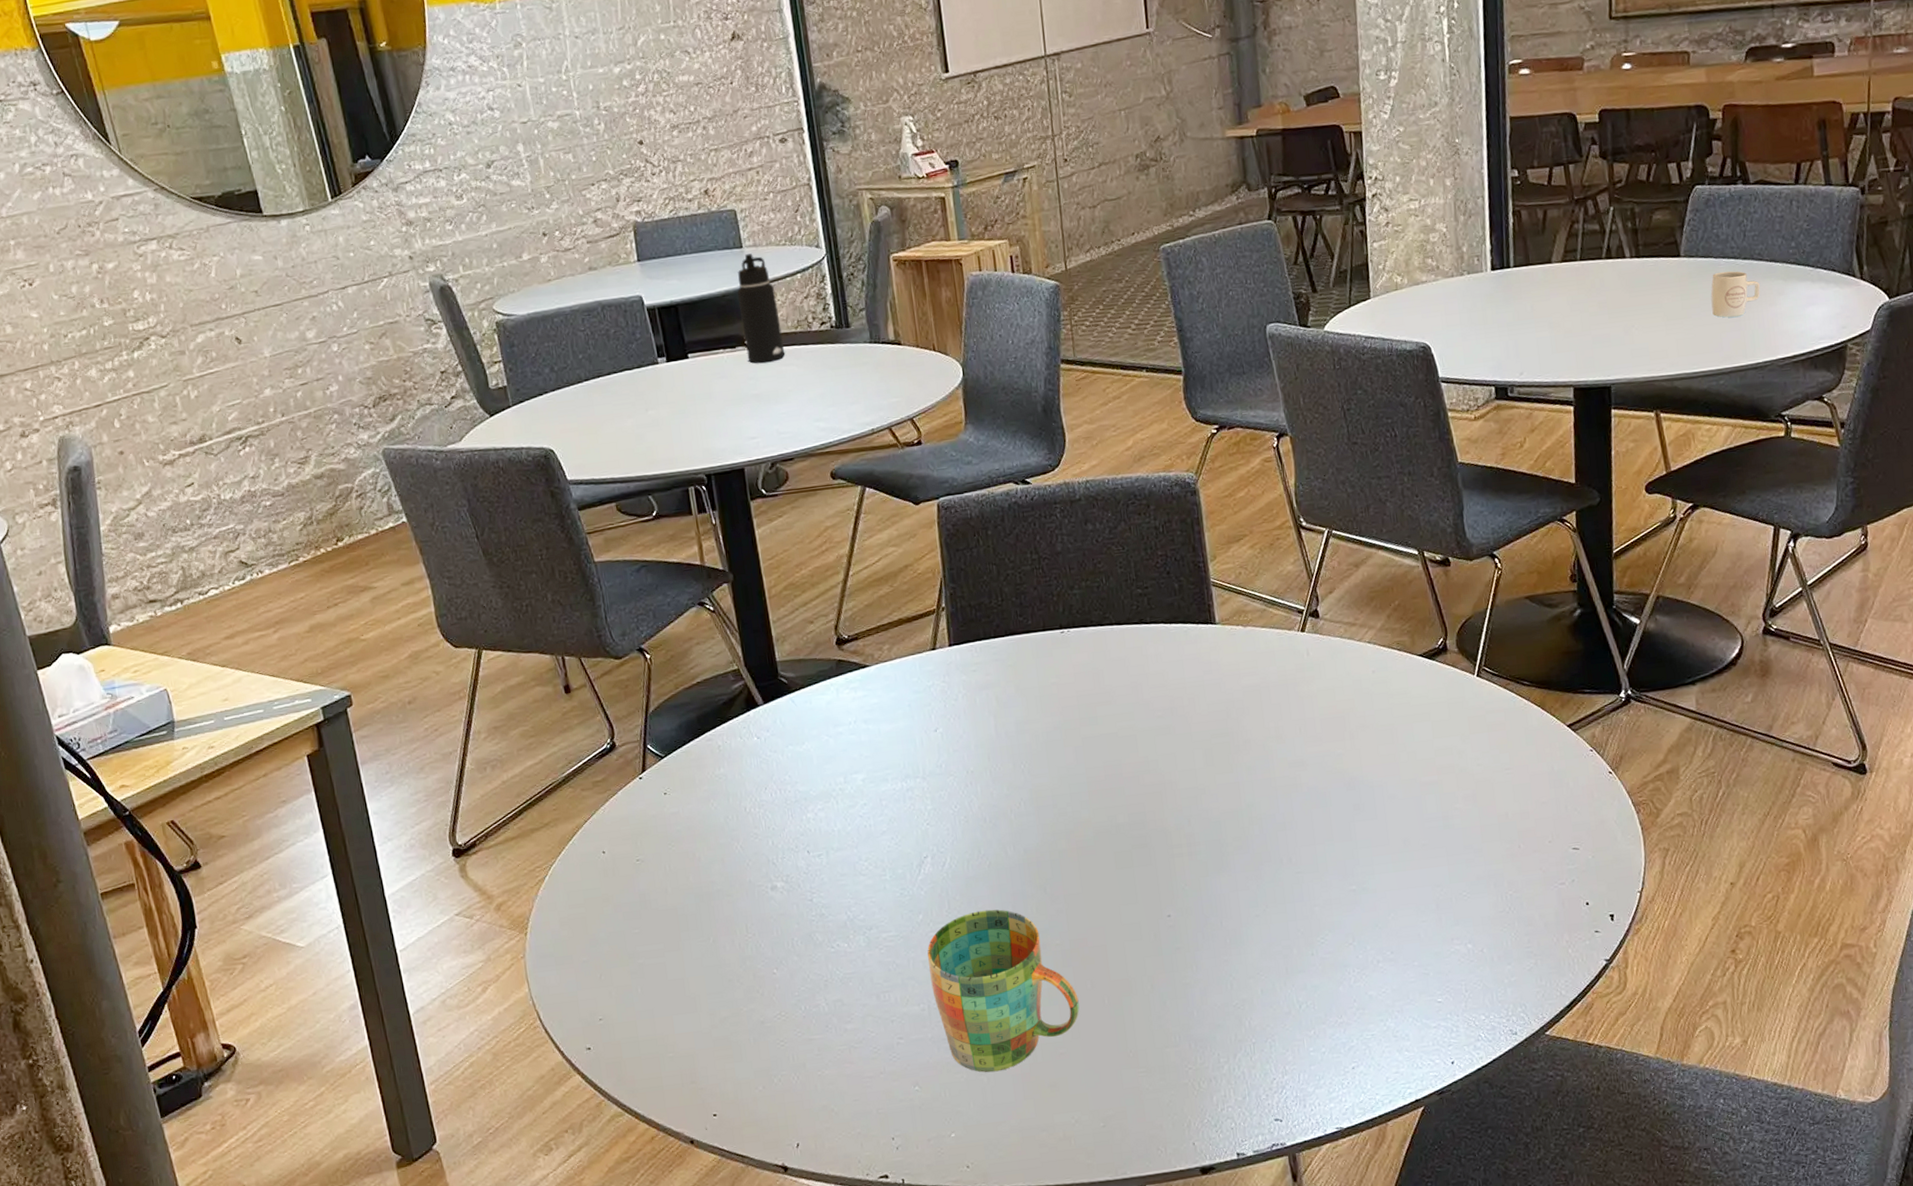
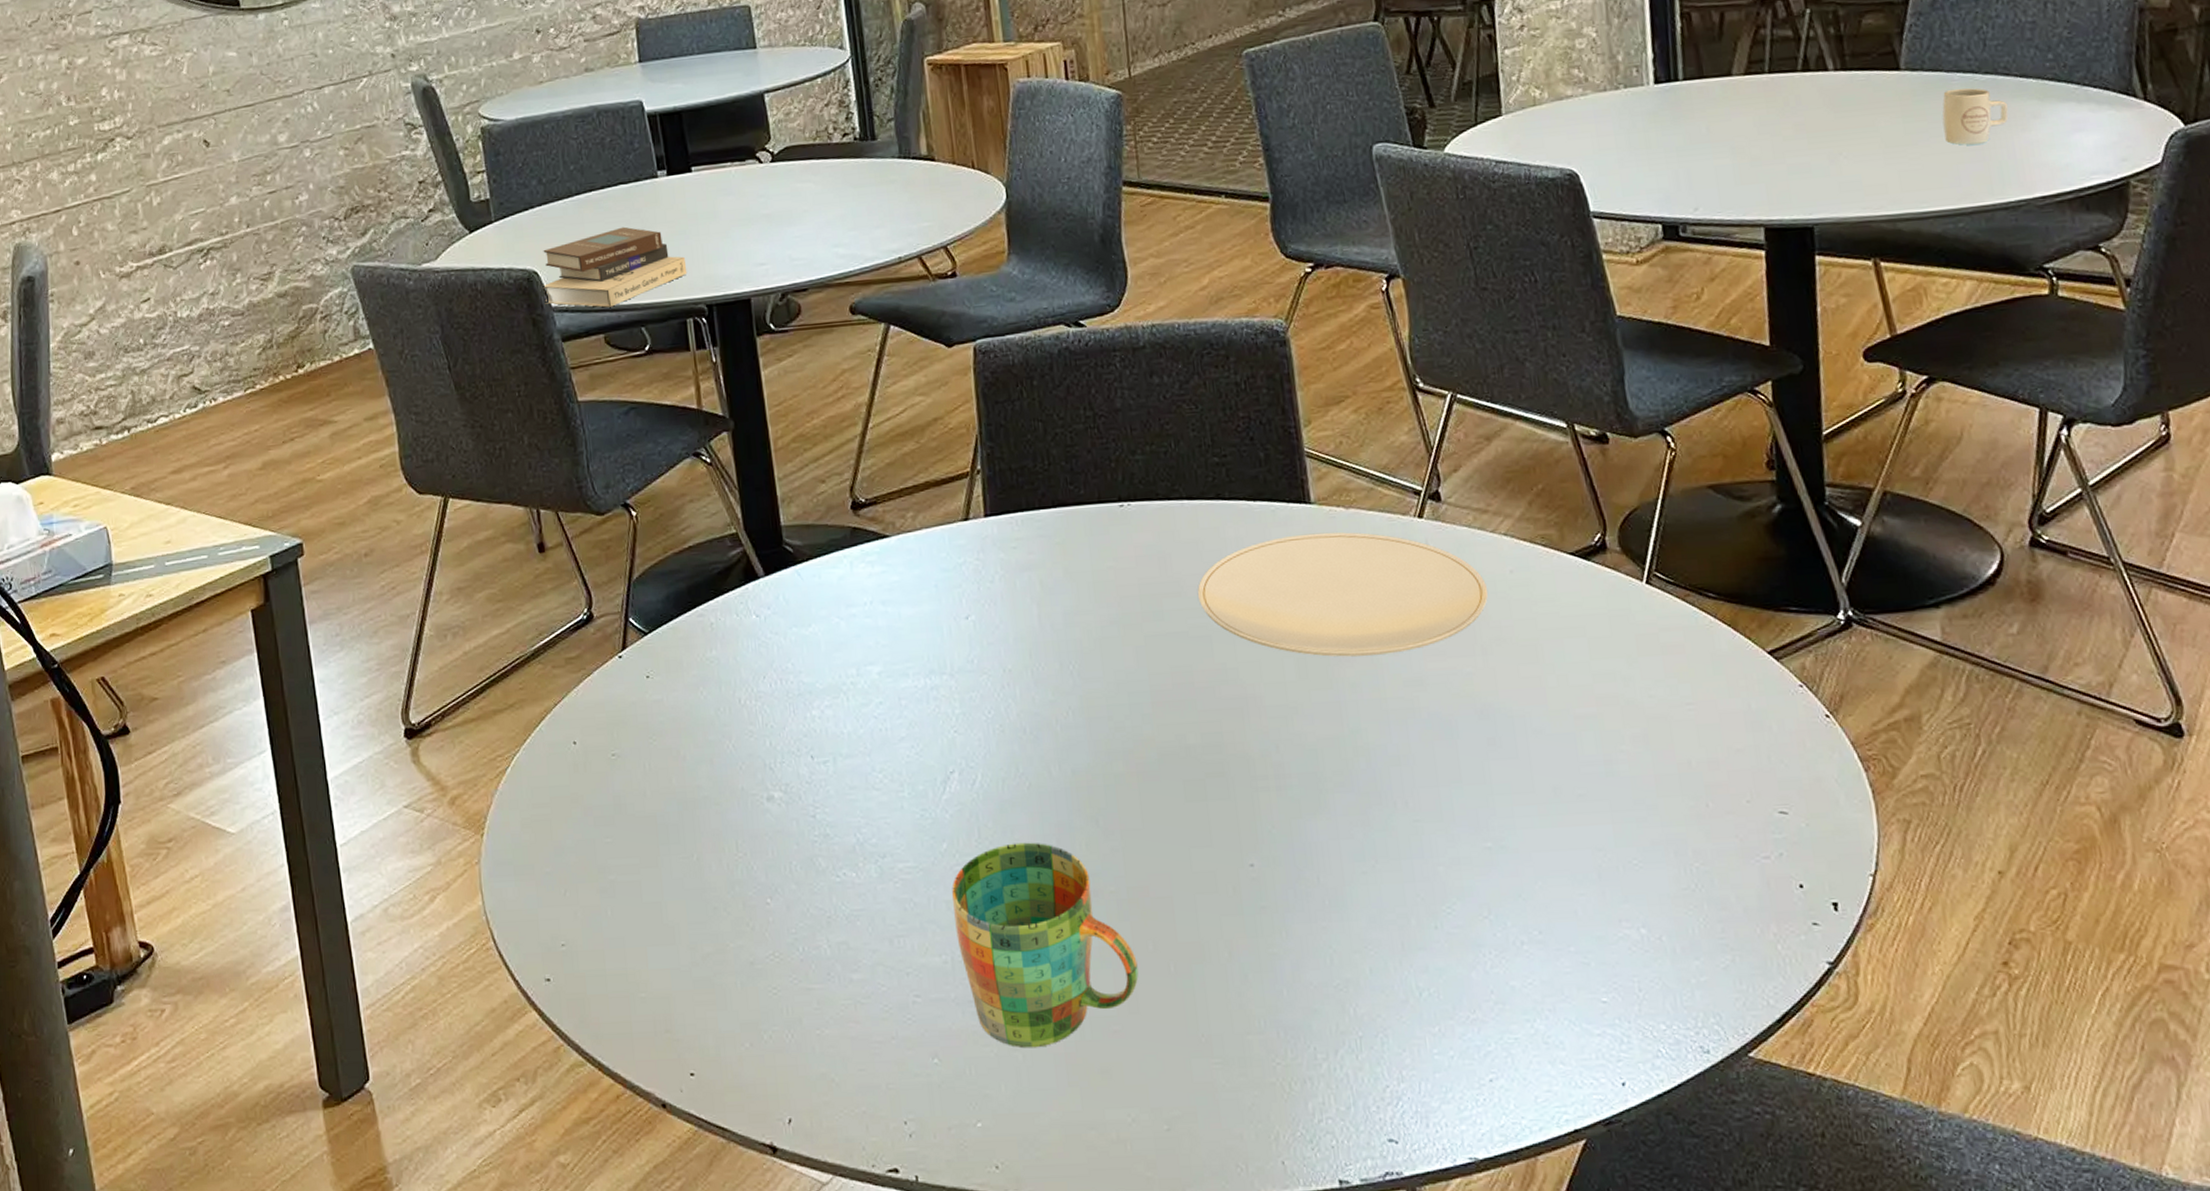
books: none [557,408,688,480] -> present [542,226,688,308]
water bottle: present [737,254,786,364] -> none [748,55,802,180]
plate: none [1124,645,1356,747] -> present [1197,532,1489,657]

